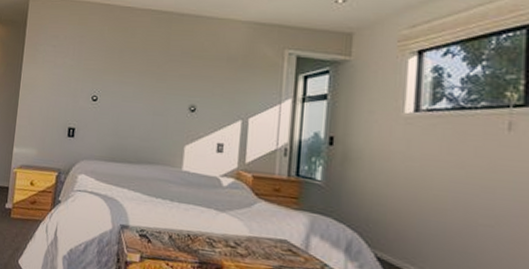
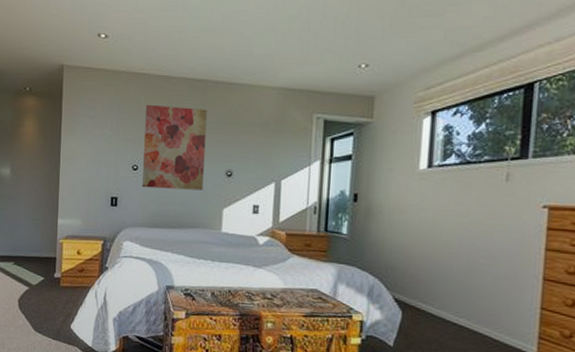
wall art: none [101,35,172,125] -> present [142,104,207,191]

